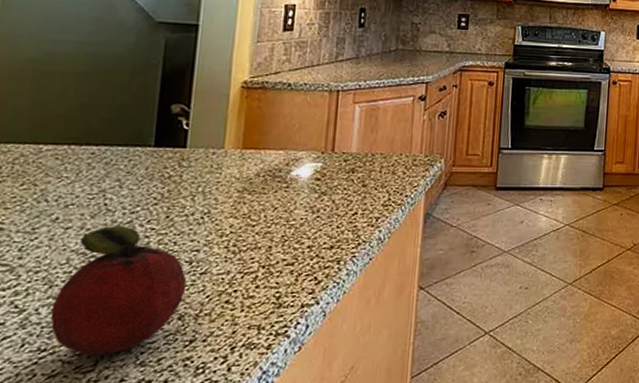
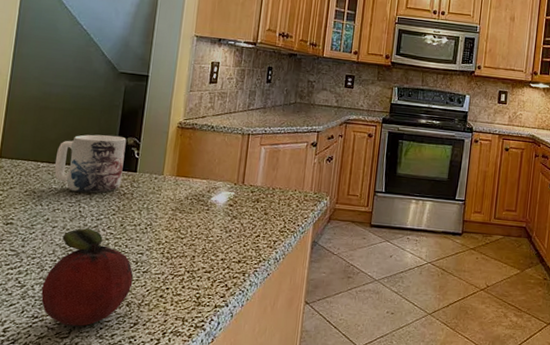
mug: none [65,102,170,179] -> present [54,134,127,193]

